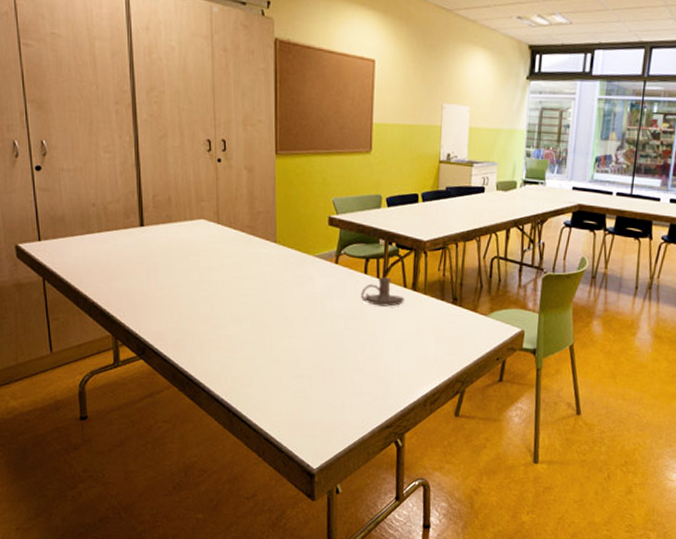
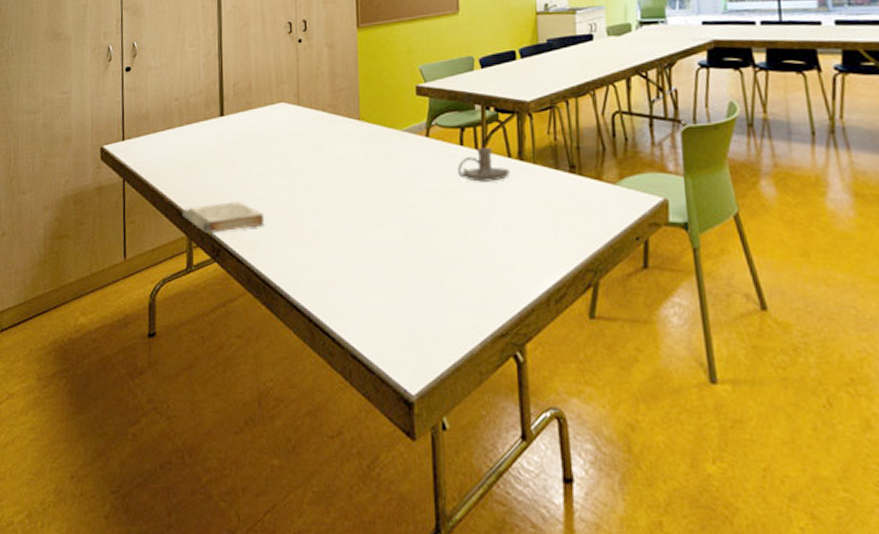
book: none [107,307,187,335] -> present [183,202,265,234]

